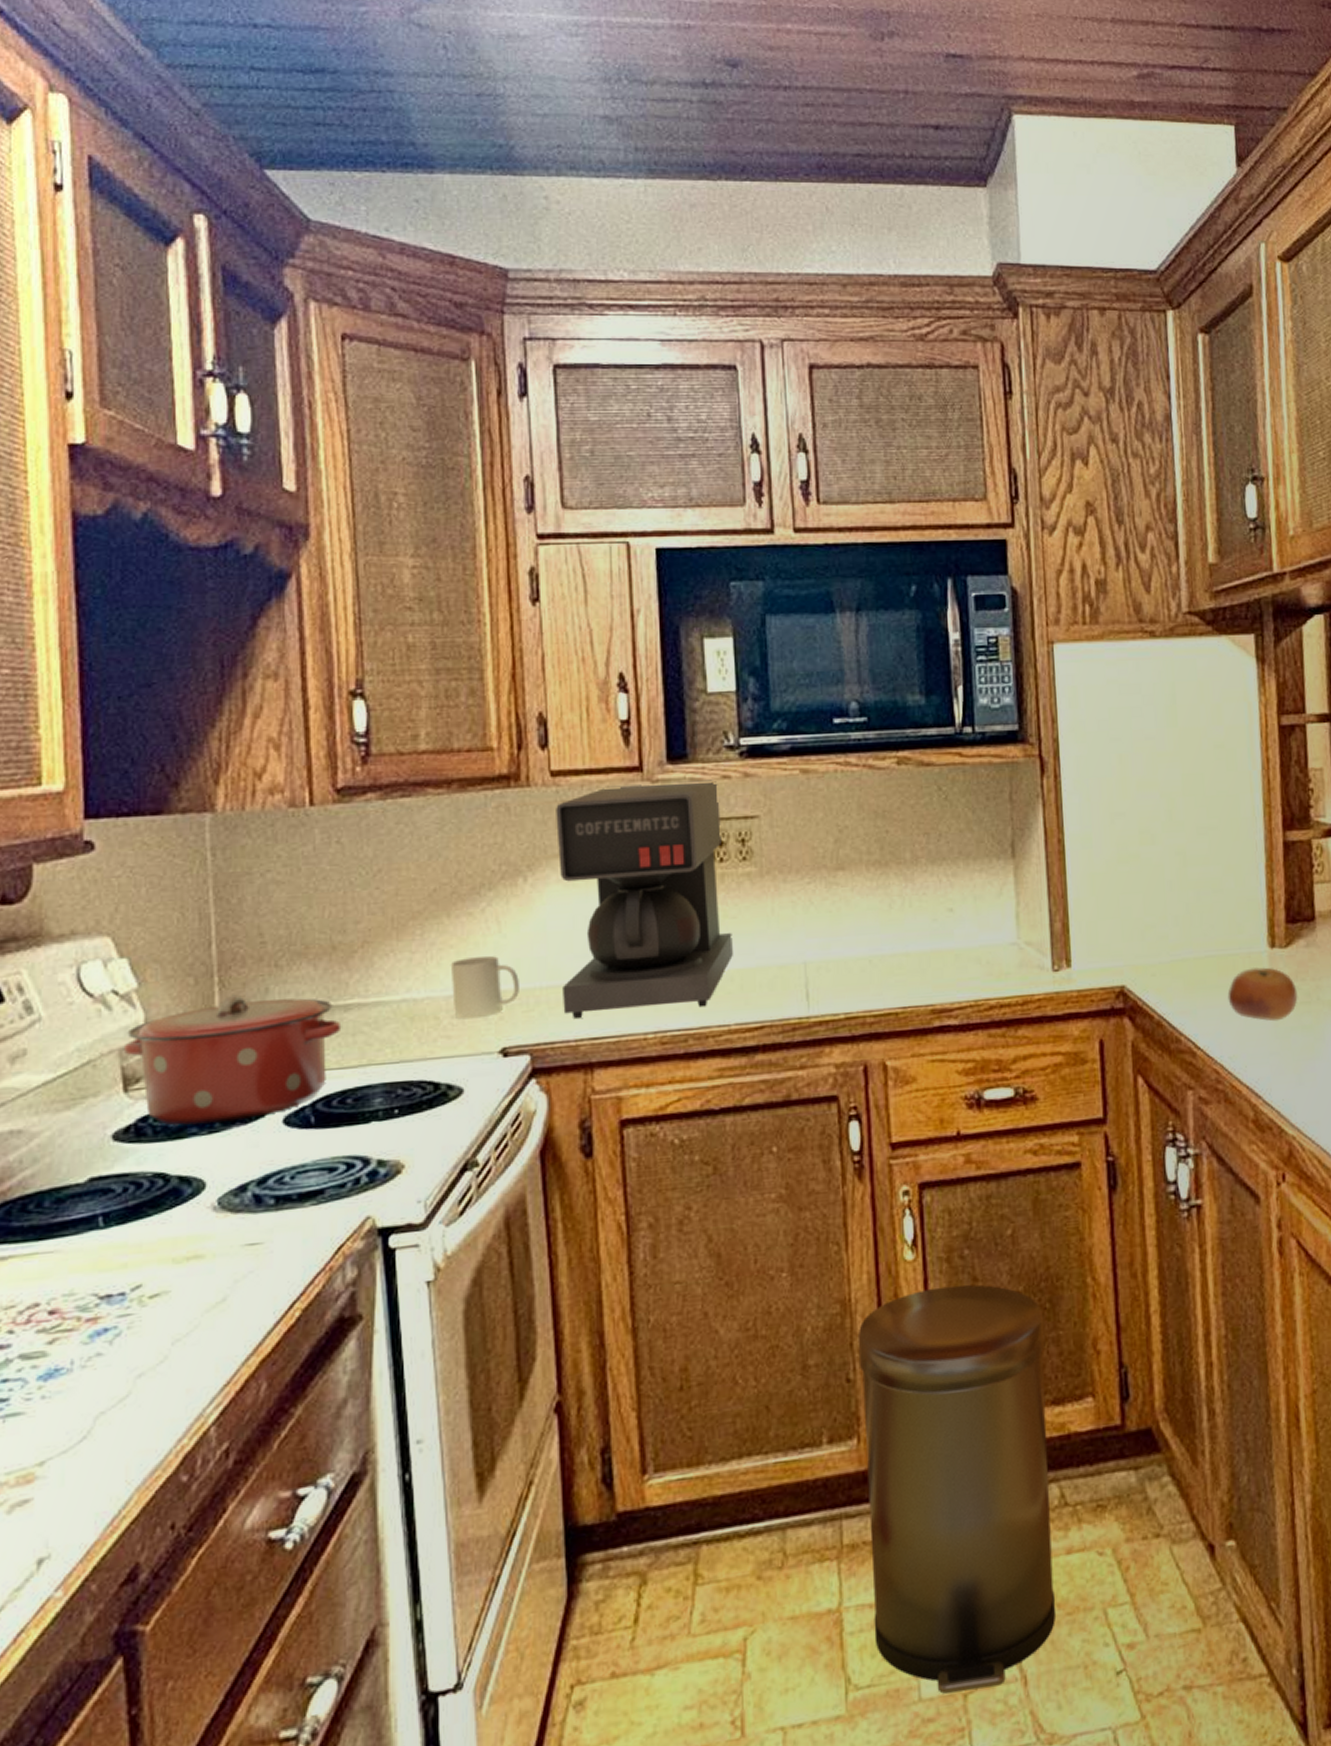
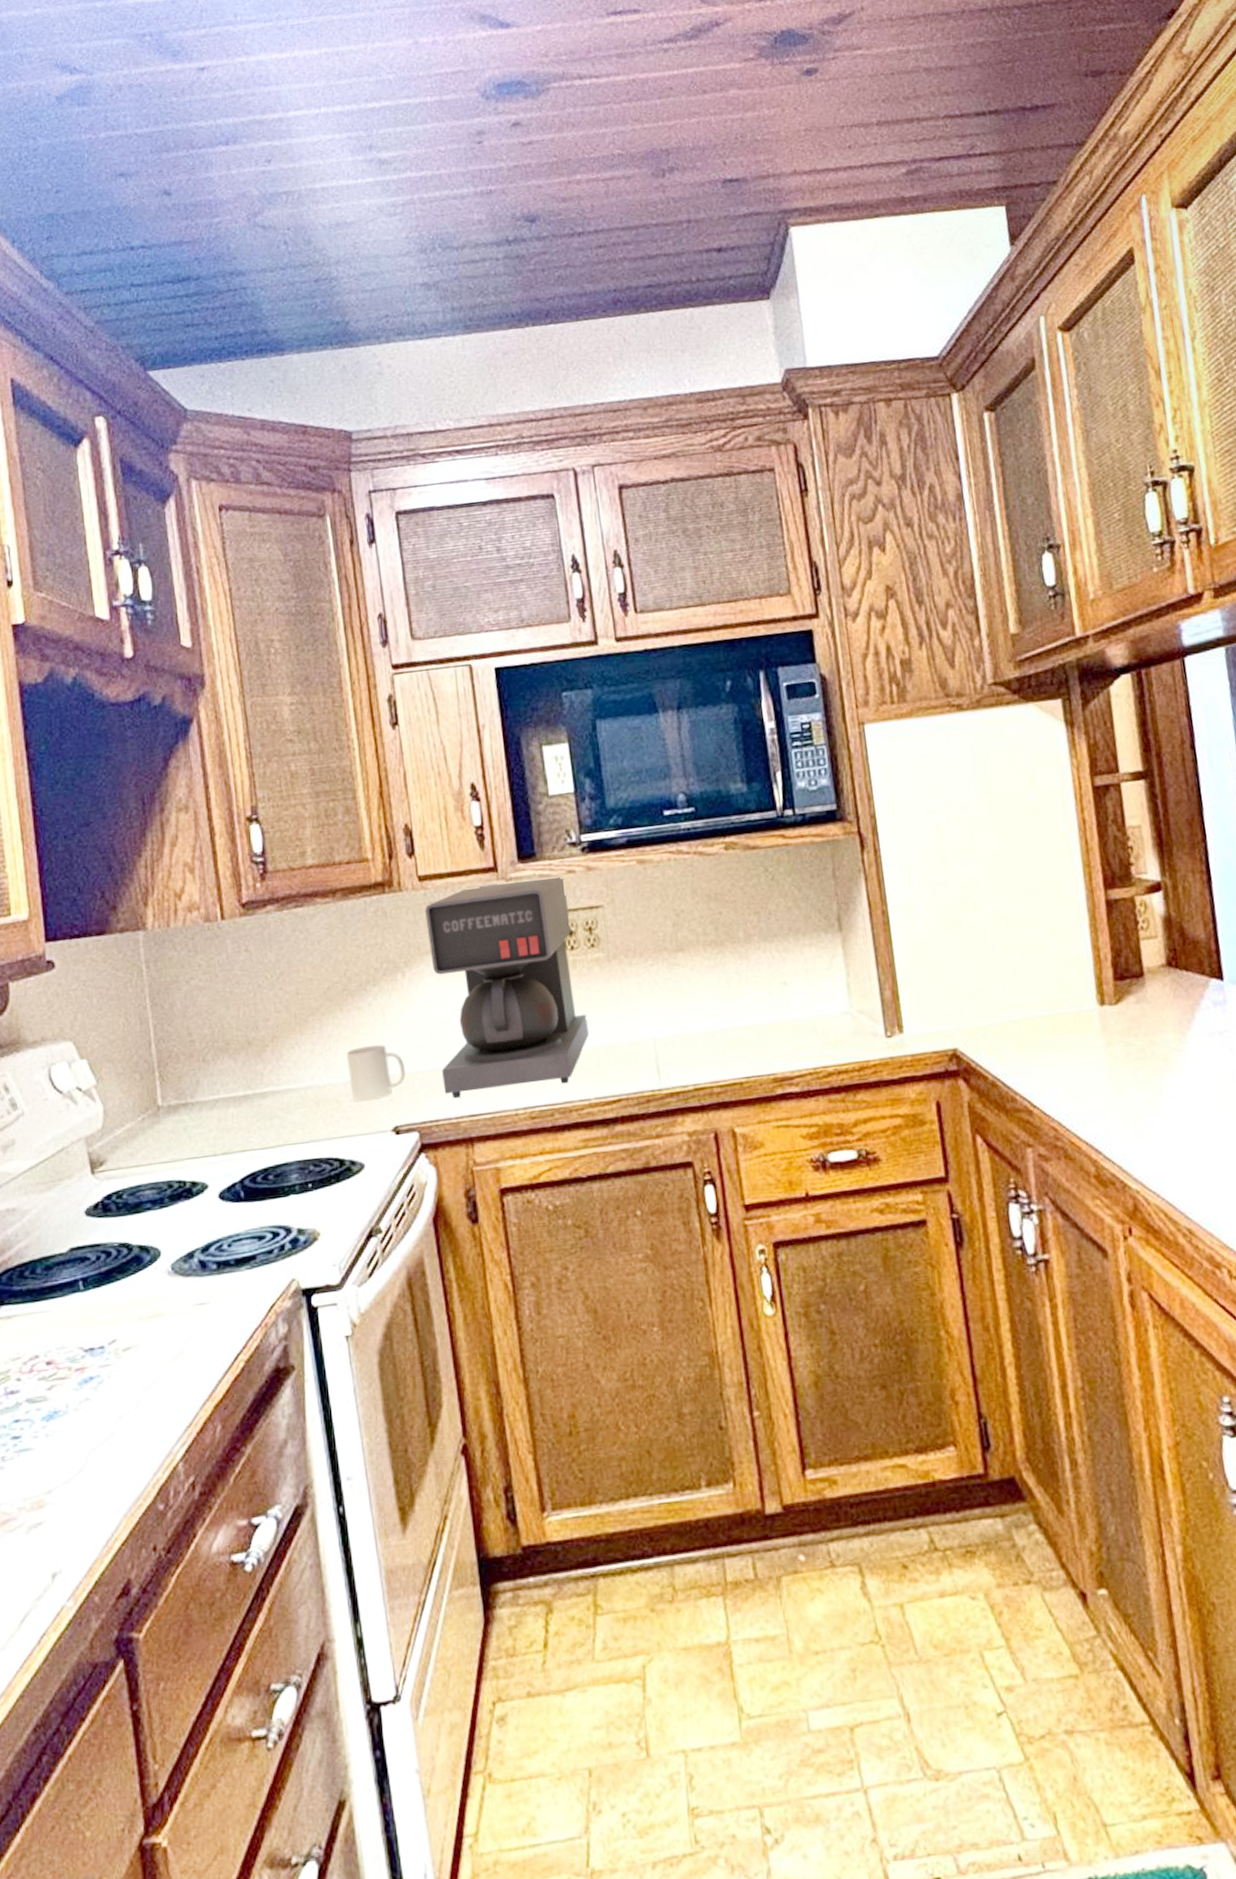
casserole: present [123,994,342,1126] -> none [88,1087,261,1202]
pedal bin: present [857,1284,1055,1694] -> none [726,1338,933,1727]
fruit: present [1227,967,1298,1022] -> none [1060,1024,1132,1078]

